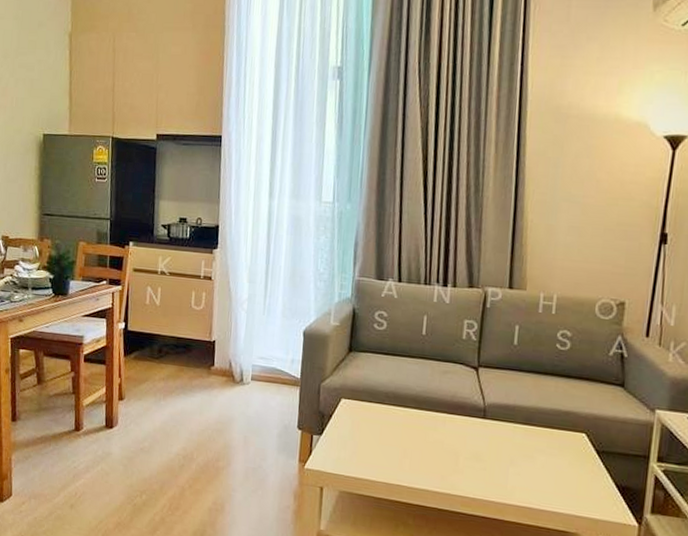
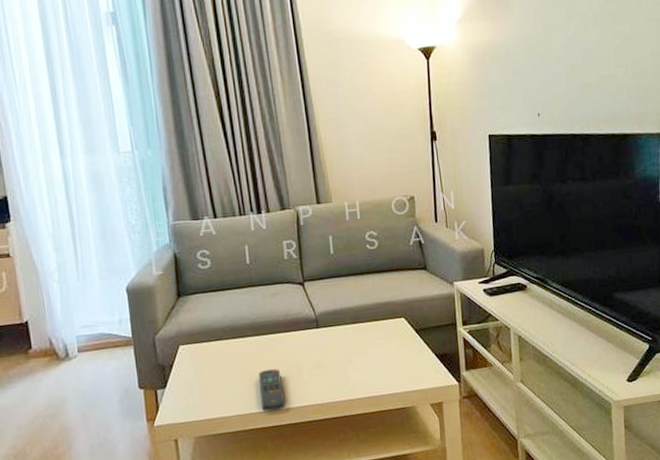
remote control: none [410,445,436,491] -> present [259,368,285,412]

